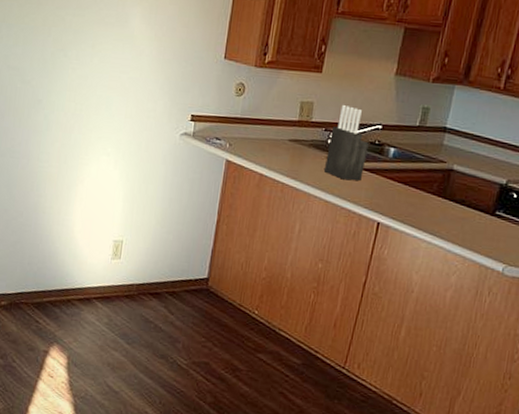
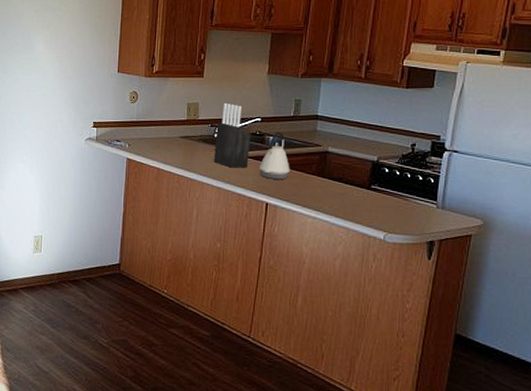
kettle: none [373,143,409,197] -> present [259,132,290,179]

